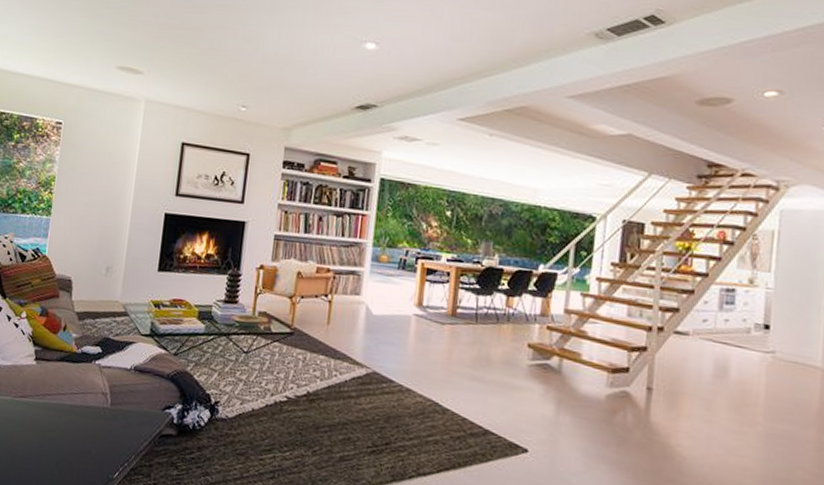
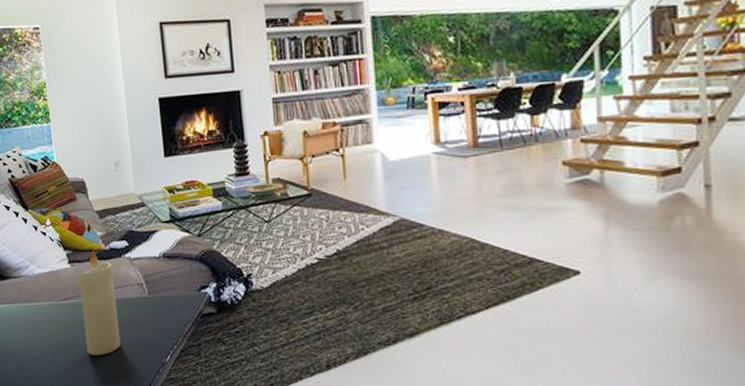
candle: none [32,349,81,462] -> present [78,249,121,356]

